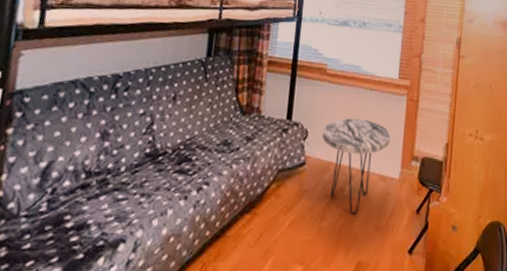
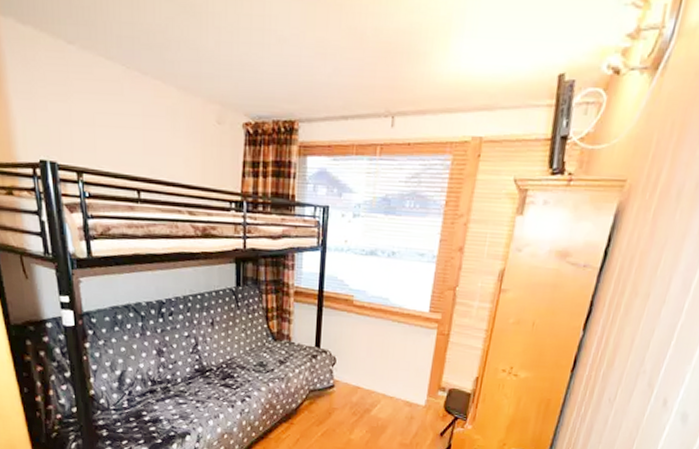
side table: present [322,118,390,215] -> none [350,348,418,432]

